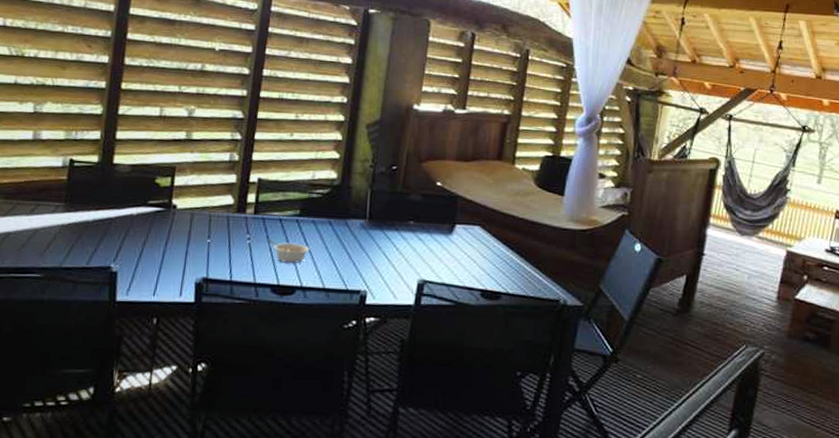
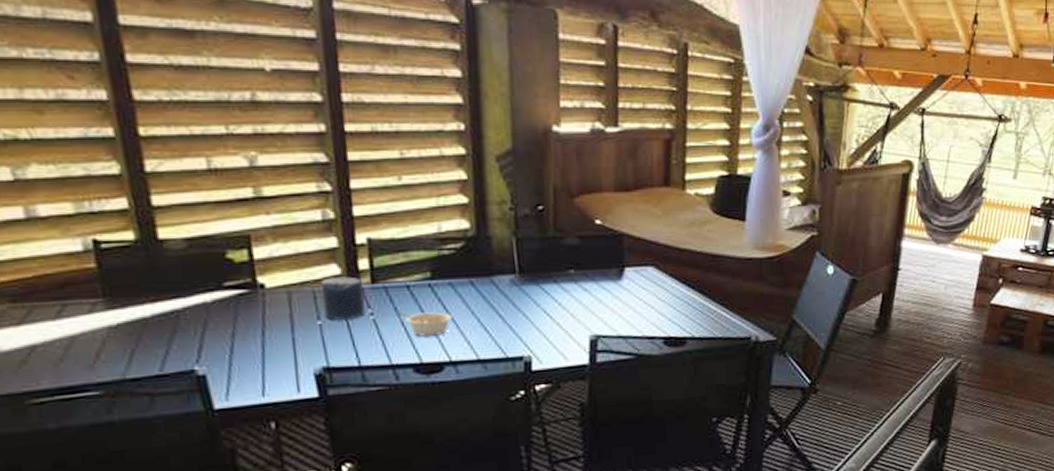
candle: none [214,206,247,241] -> present [320,276,366,320]

